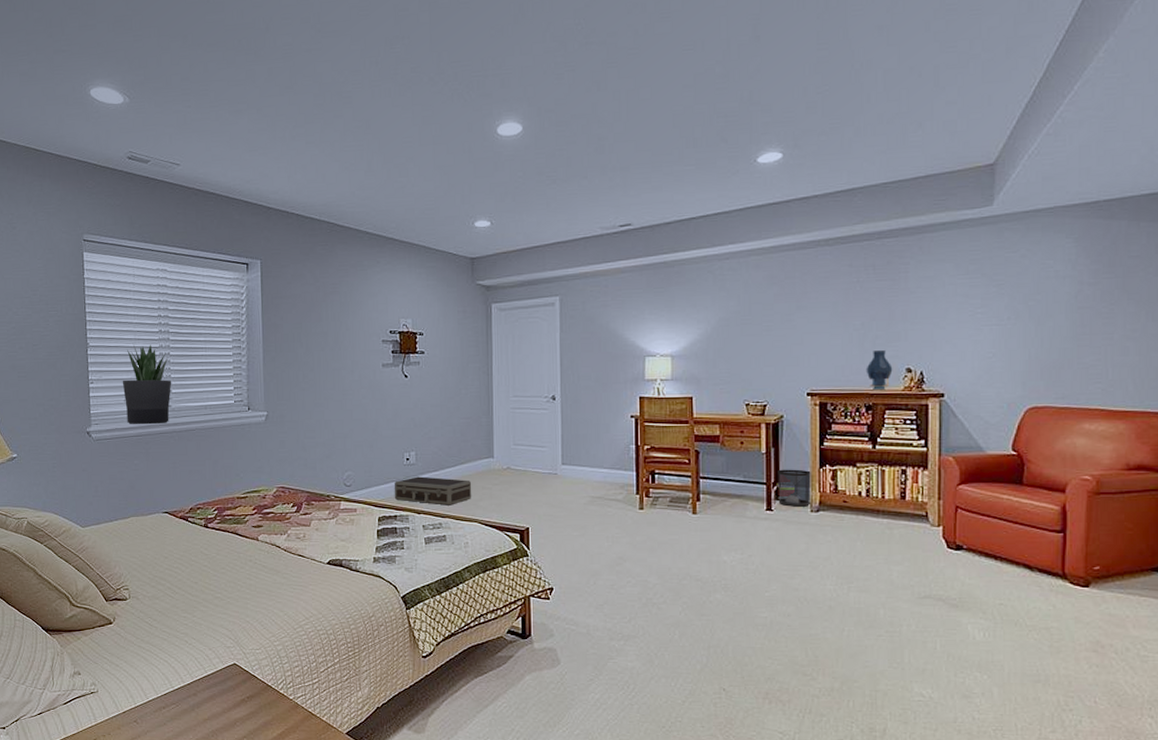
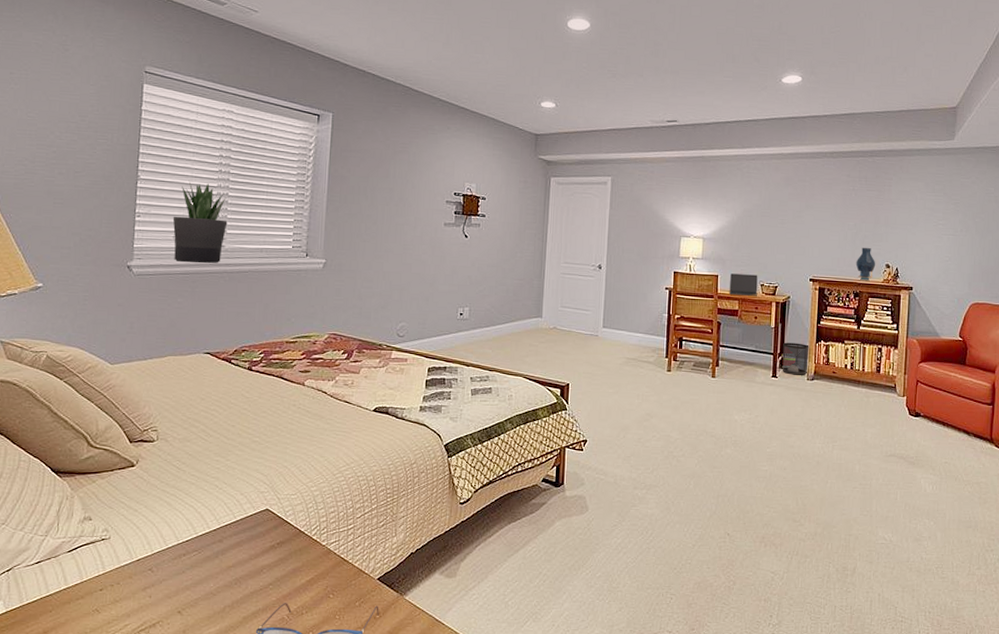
suitcase: present [394,476,472,506] -> none [445,331,520,360]
laptop: none [707,393,743,420] -> present [729,273,758,297]

